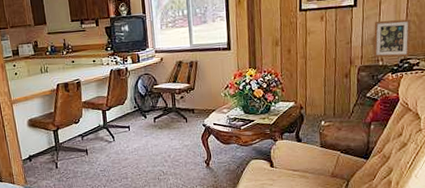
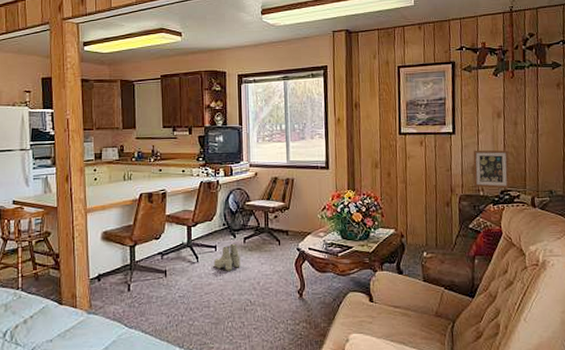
boots: none [129,123,152,147] -> present [214,243,240,271]

